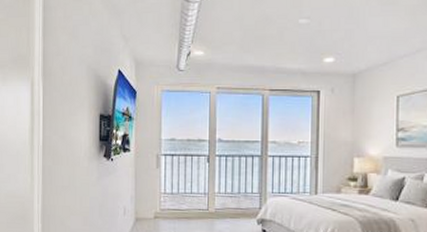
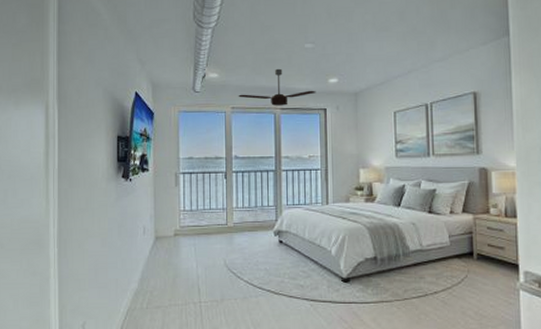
ceiling fan: none [224,46,309,87] -> present [238,68,316,106]

